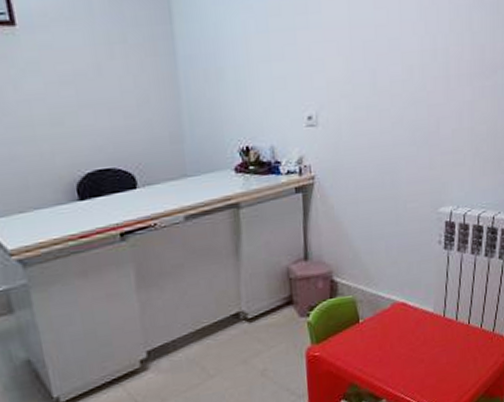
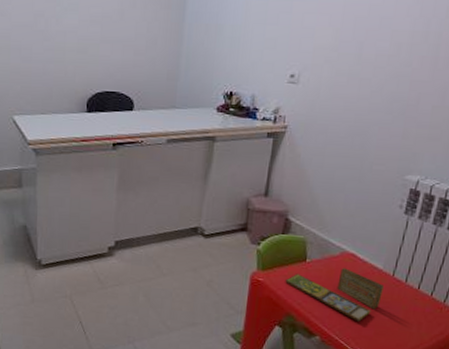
board game: none [342,319,437,373] -> present [285,268,384,322]

